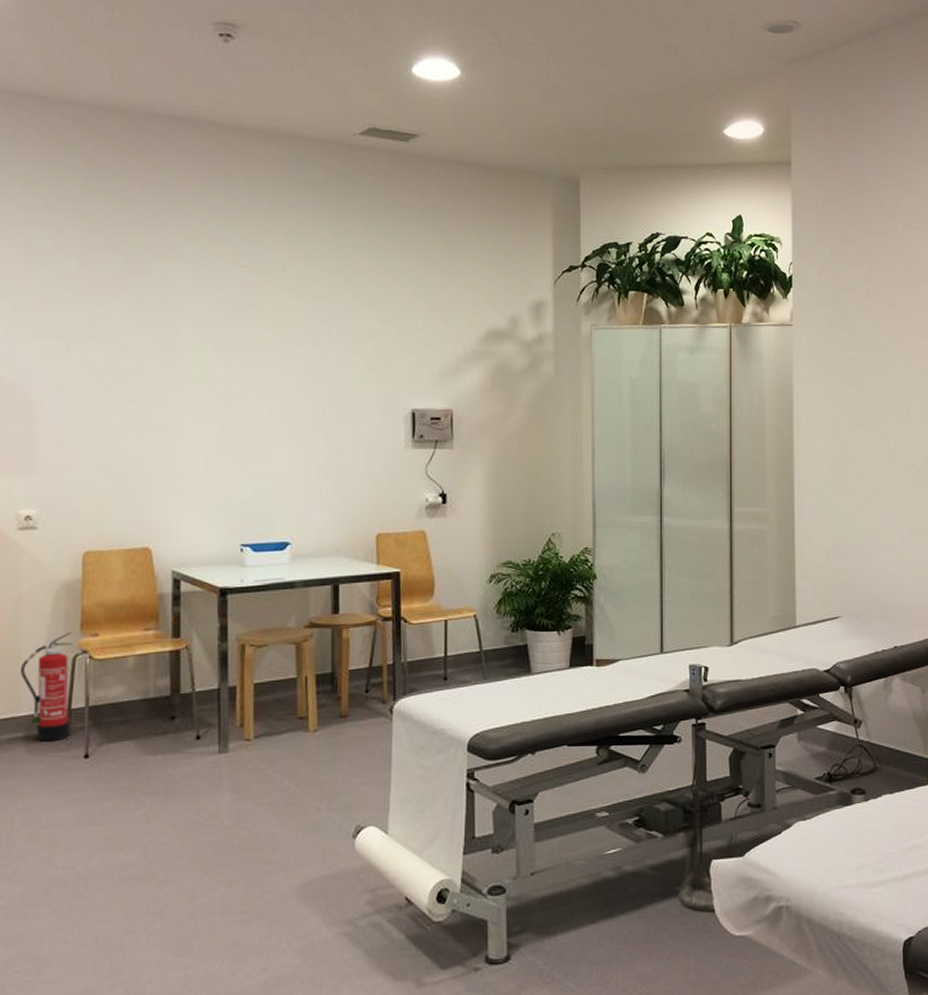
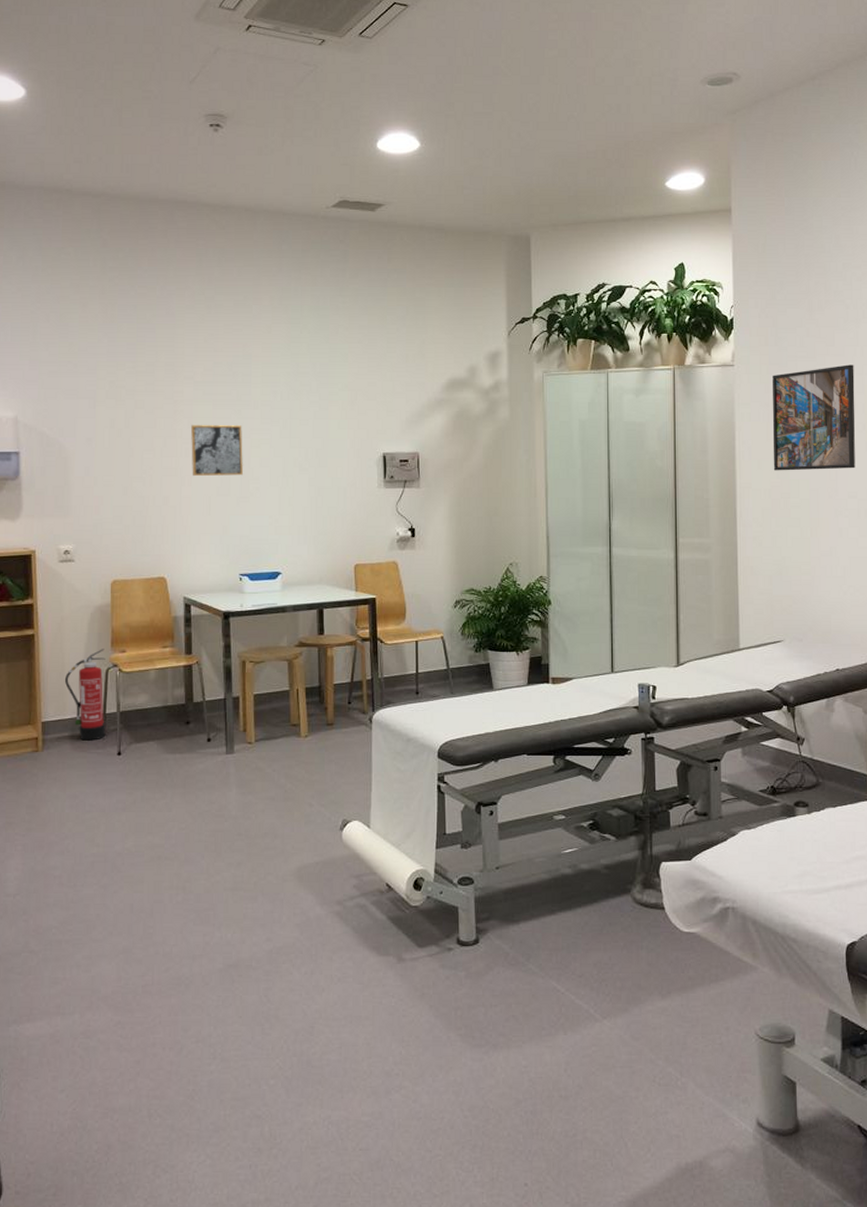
wall art: none [186,372,249,432] -> present [191,425,243,477]
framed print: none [831,328,914,438] -> present [772,364,855,471]

